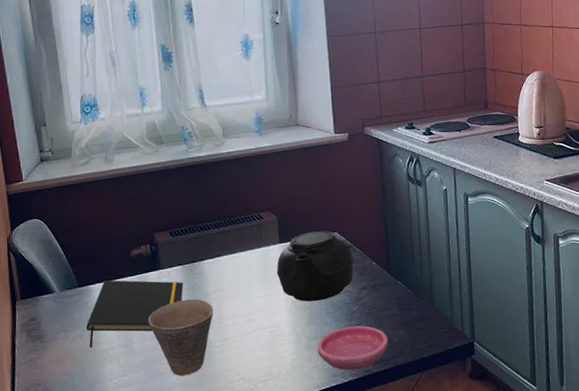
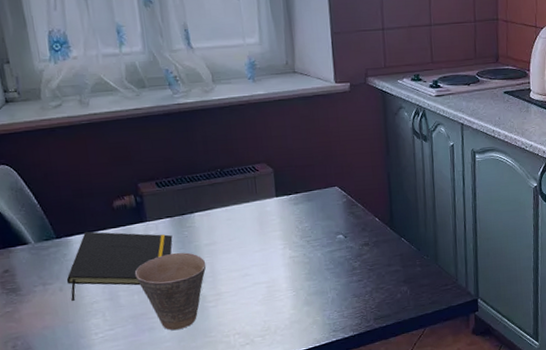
teapot: present [276,227,355,302] -> none [273,181,357,257]
saucer: present [317,325,388,371] -> none [317,281,390,326]

